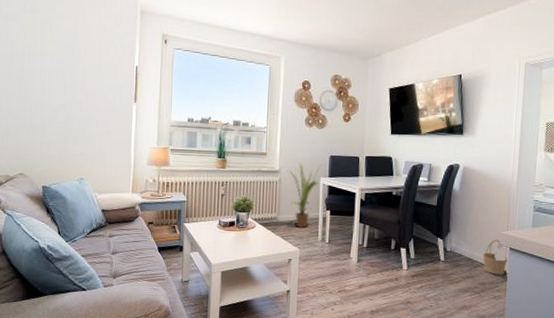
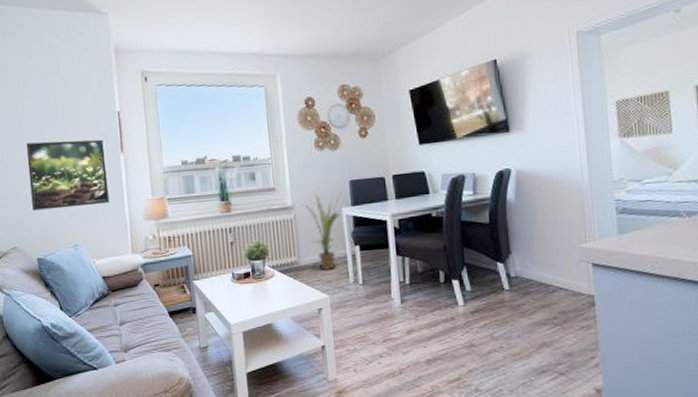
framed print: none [44,81,120,146] -> present [26,139,110,211]
basket: present [482,239,507,275] -> none [557,255,592,300]

